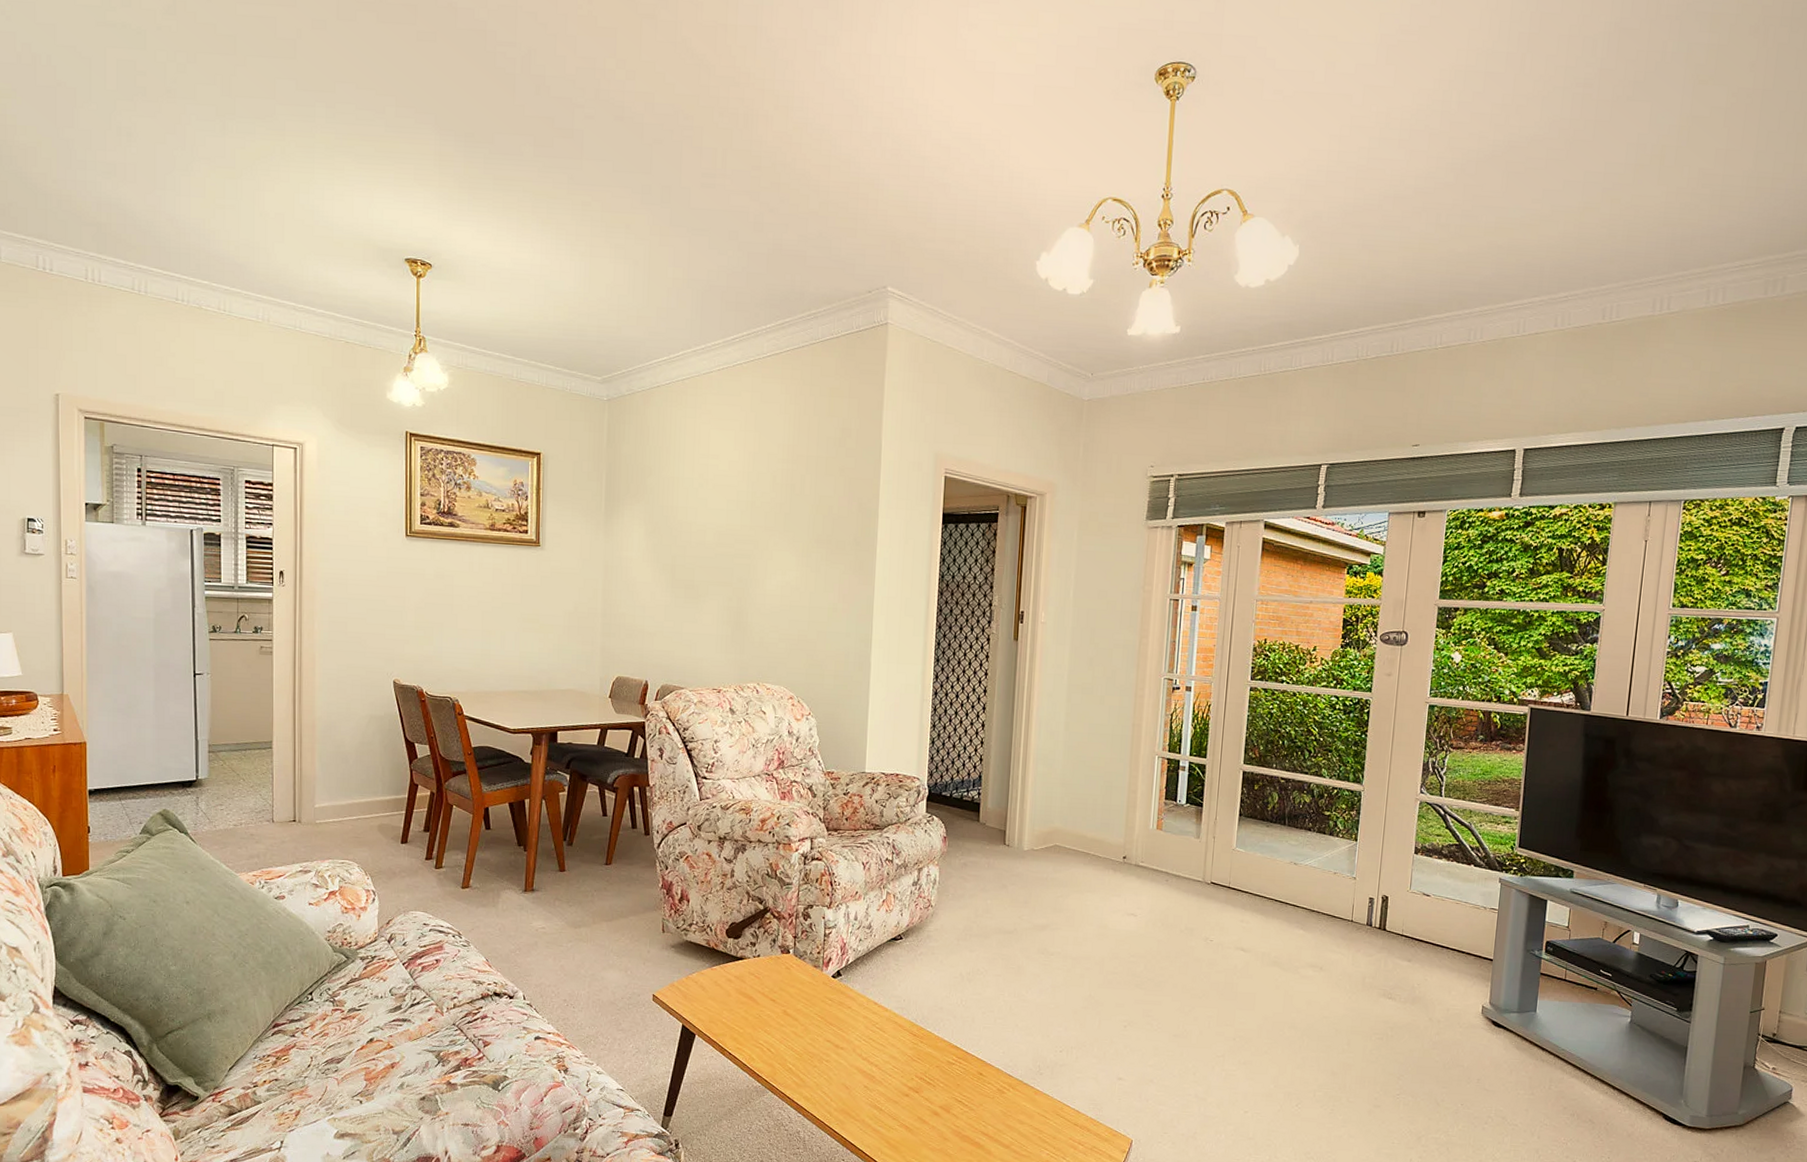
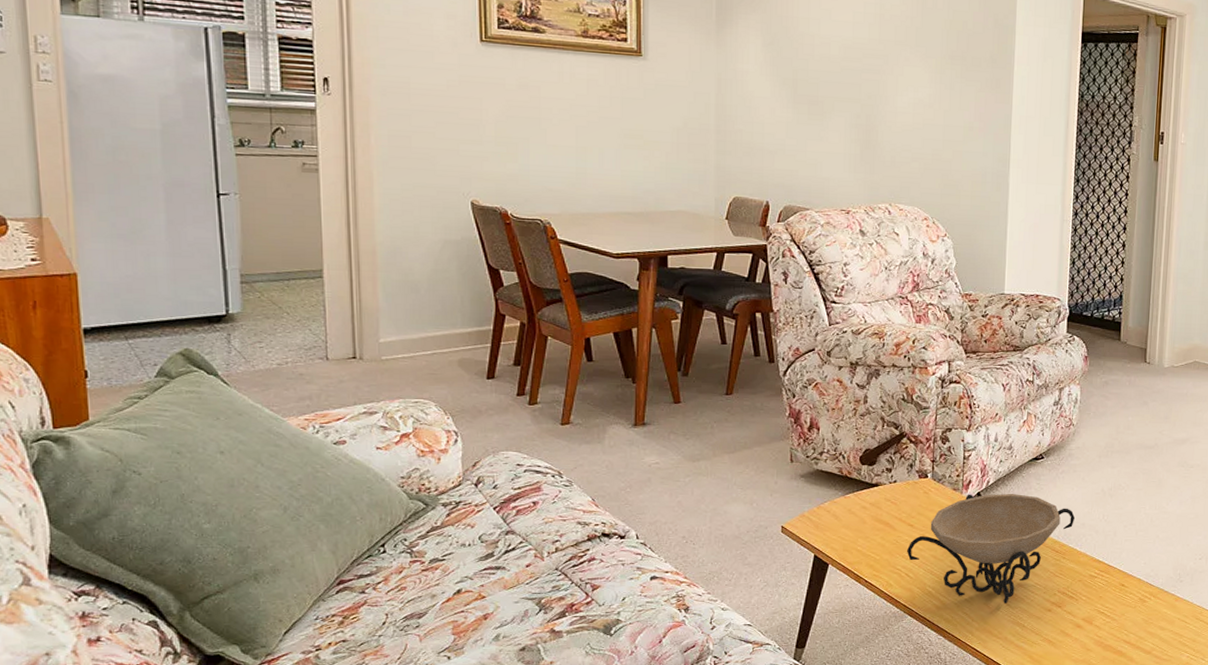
decorative bowl: none [769,971,933,1085] -> present [907,494,1075,603]

